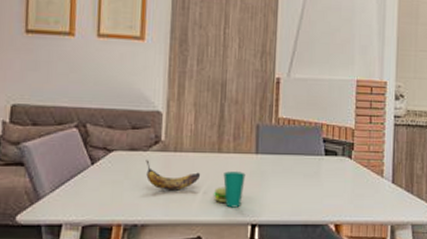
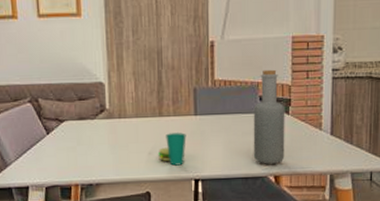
banana: present [146,160,201,191] -> none [94,127,145,153]
bottle: none [314,111,348,211] -> present [253,69,285,164]

